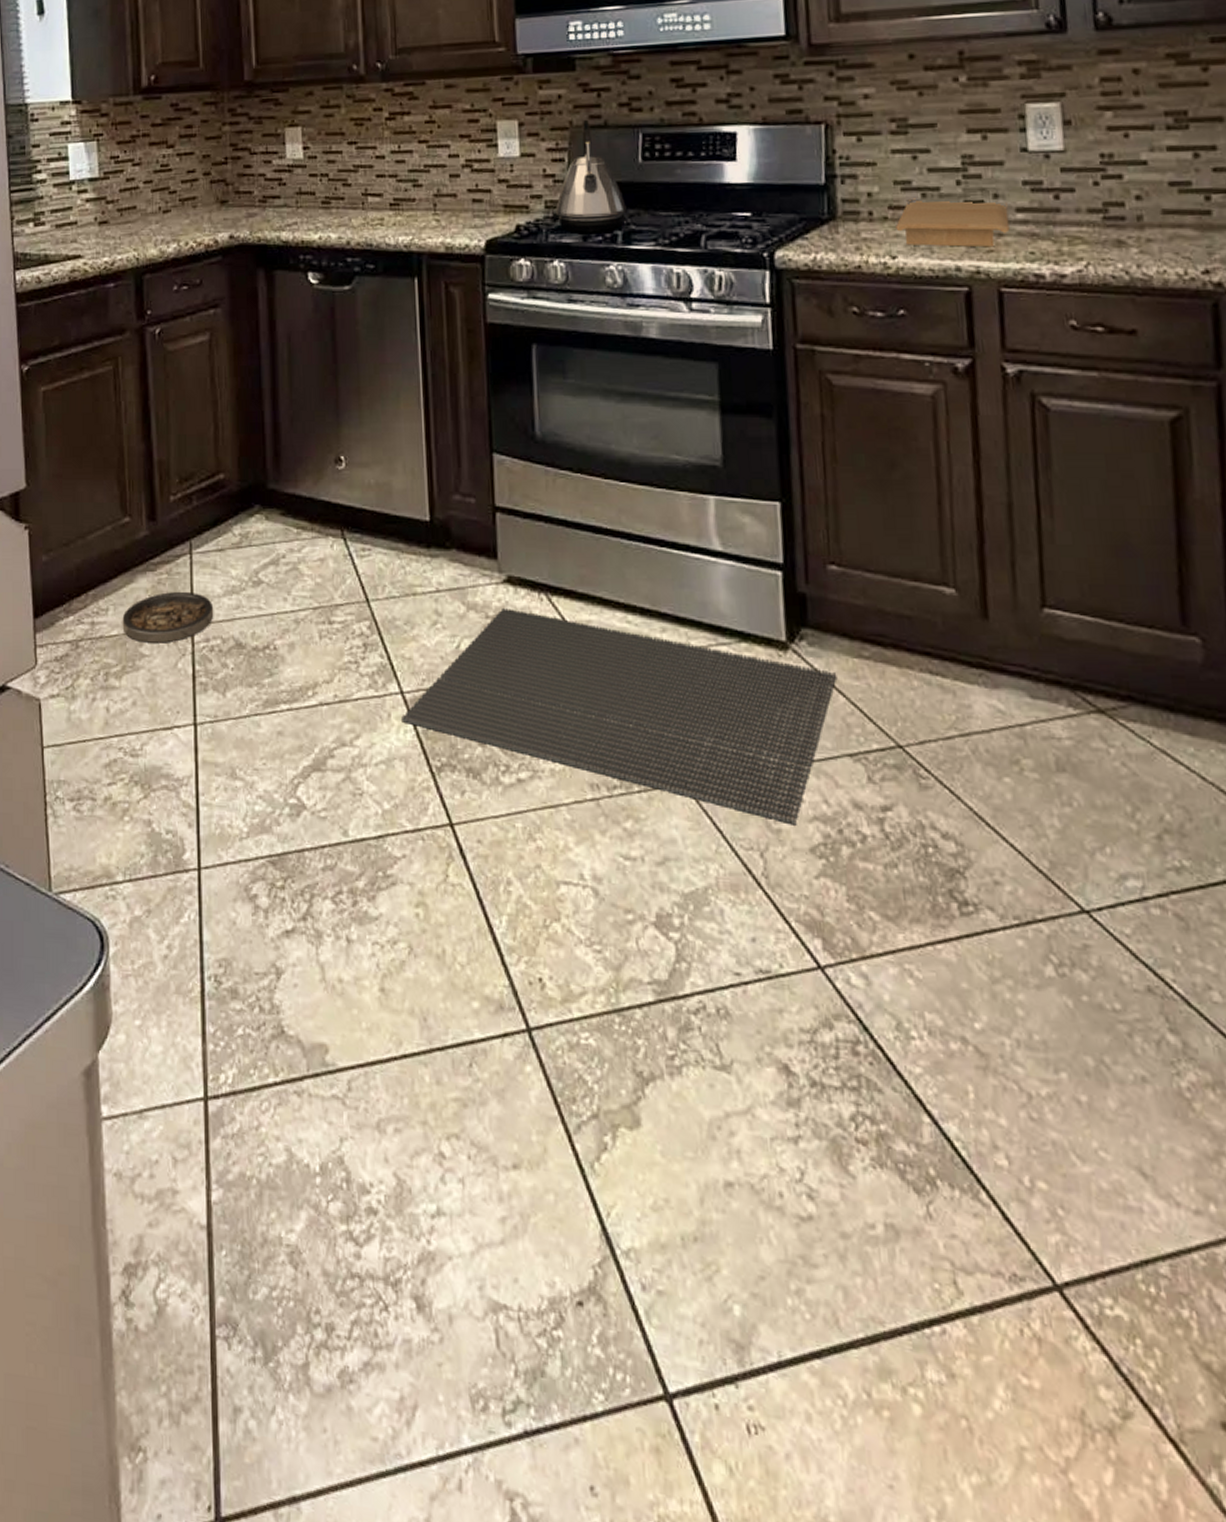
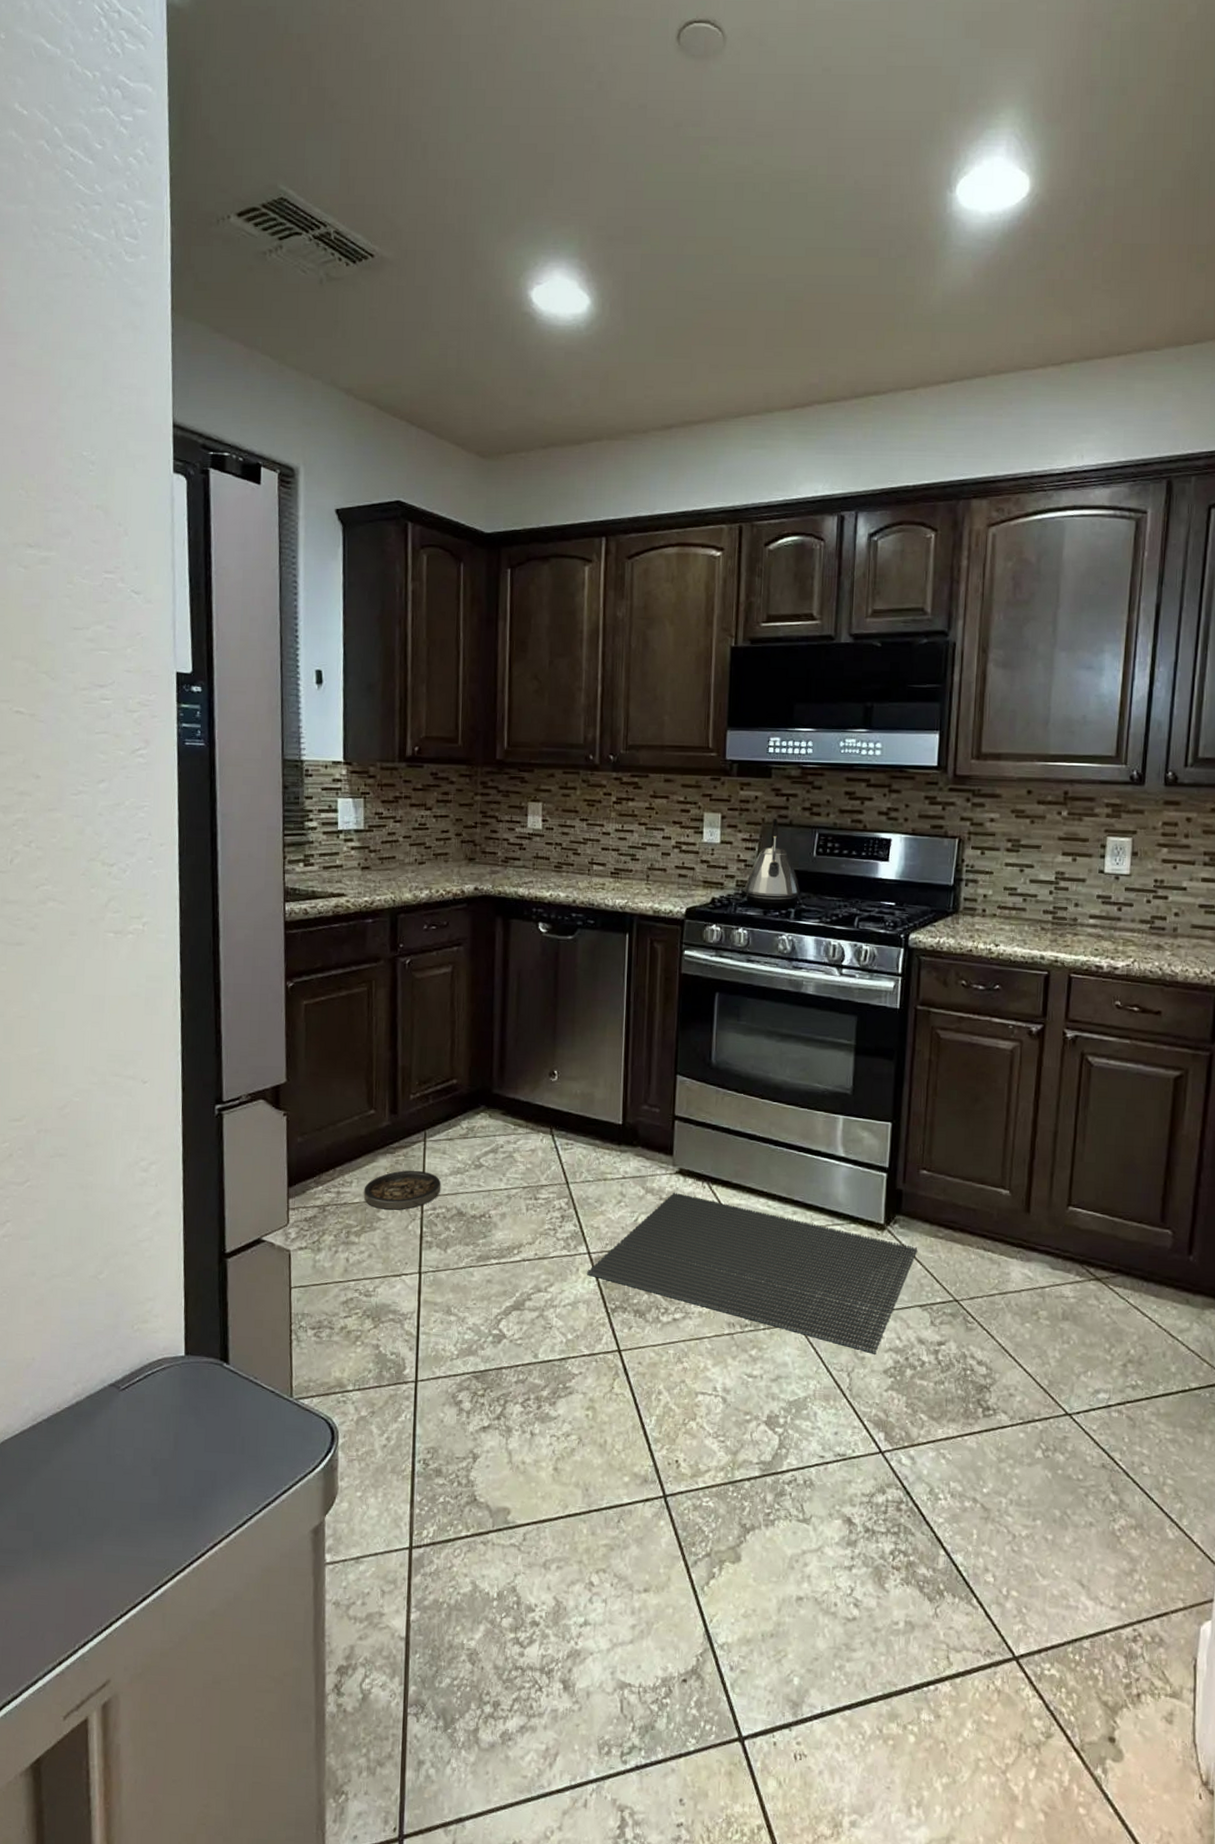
cutting board: present [895,198,1010,248] -> none [1001,901,1084,943]

